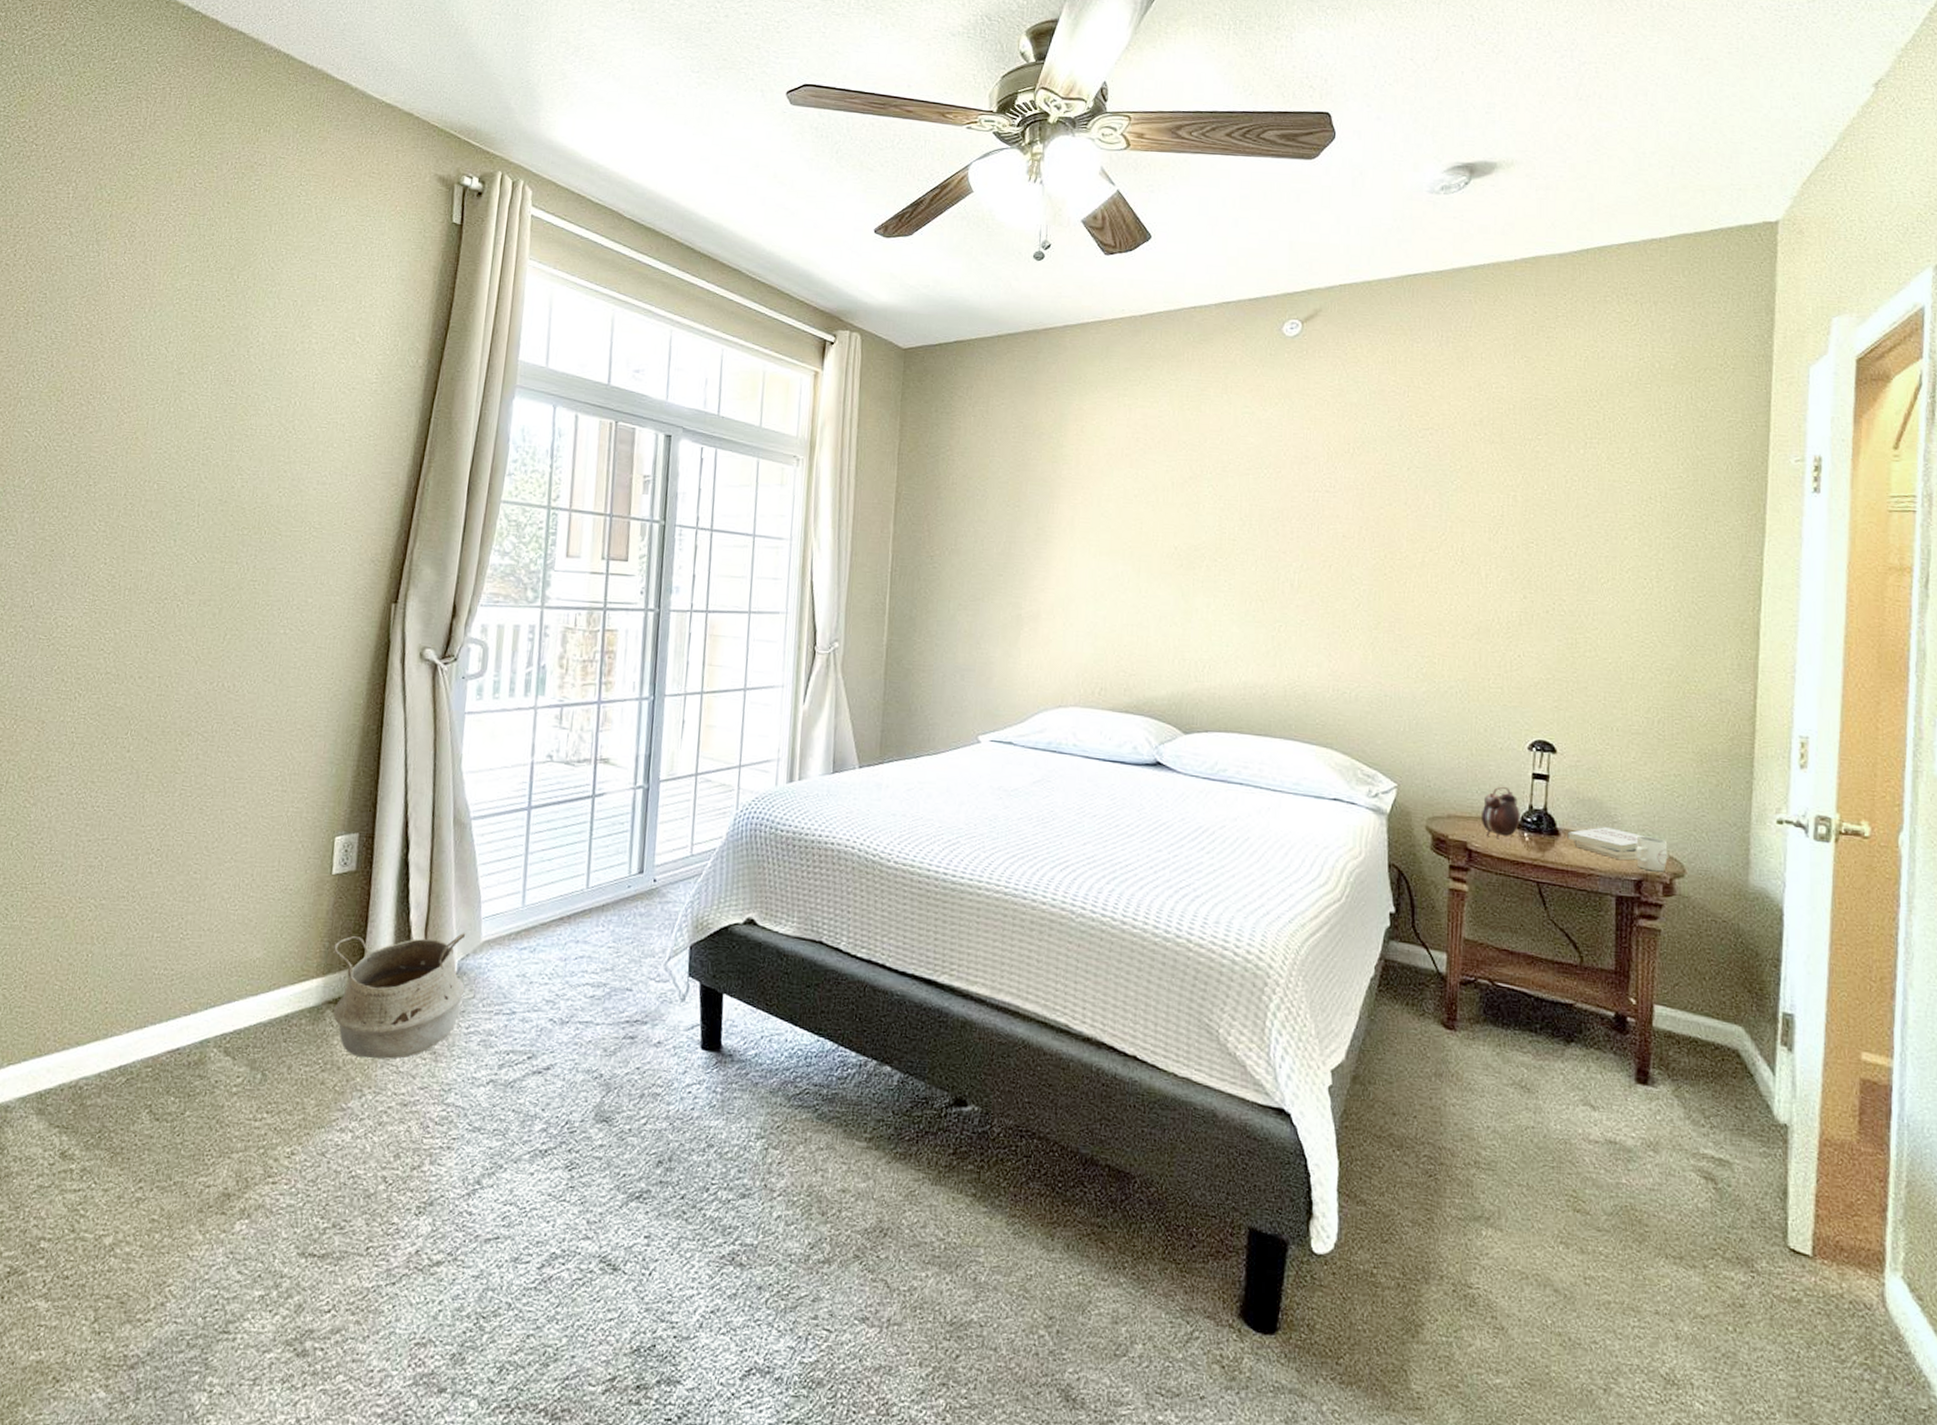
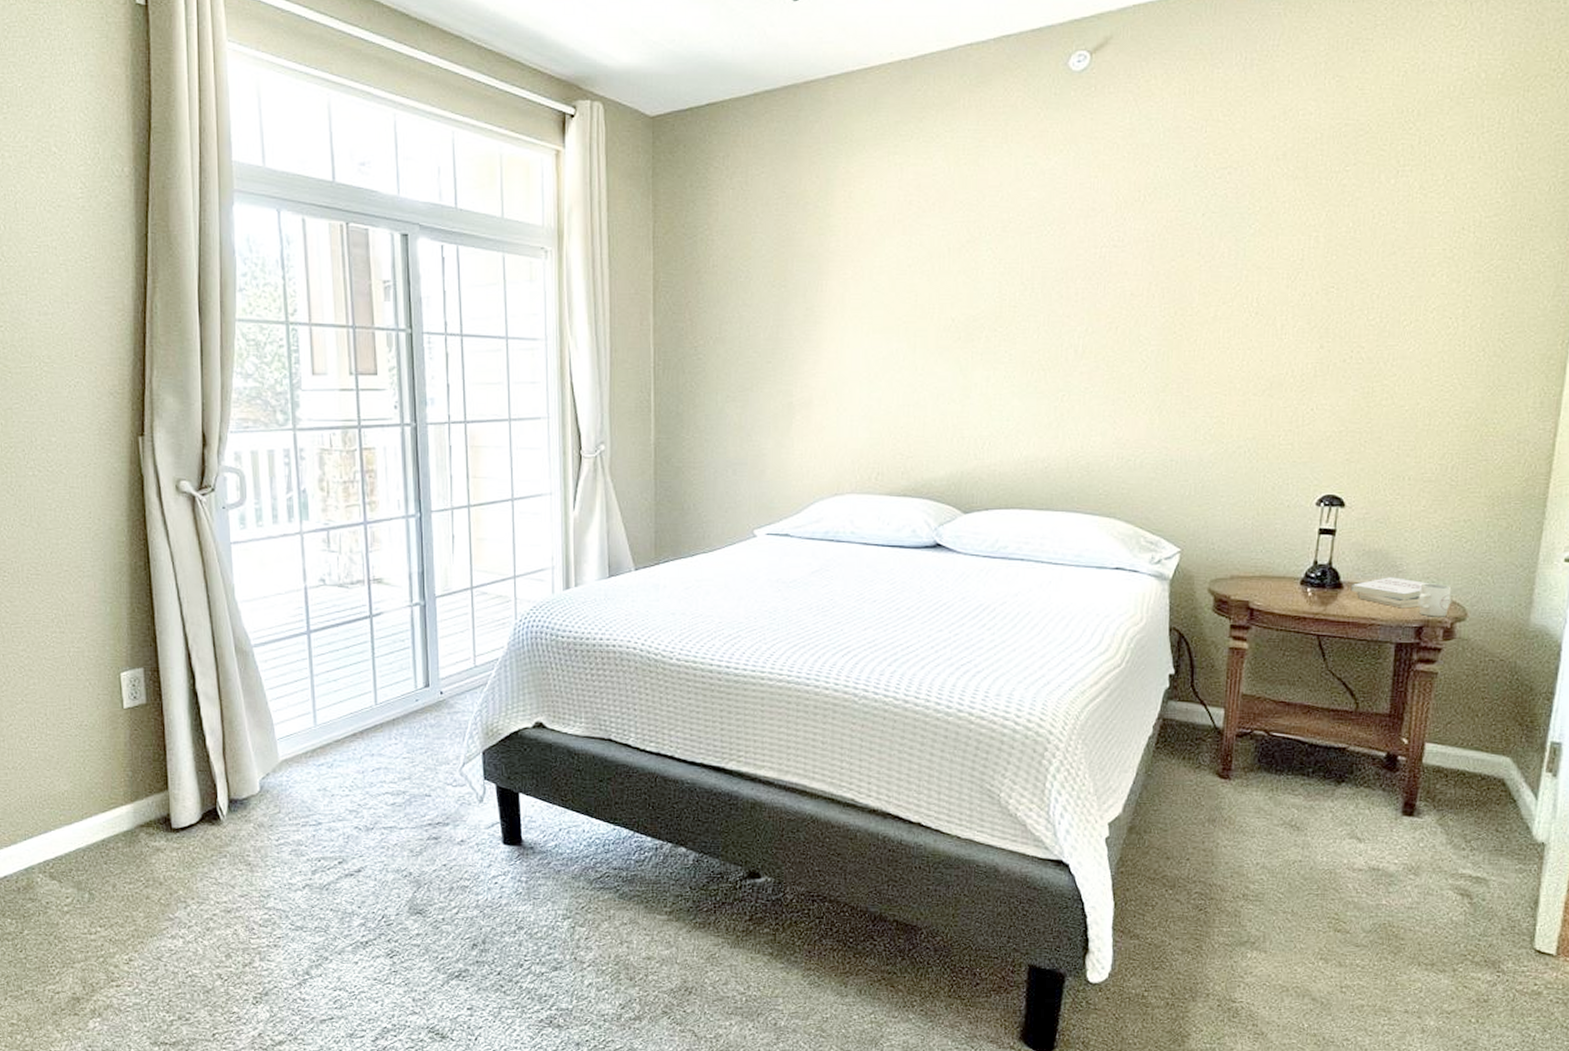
woven basket: present [333,932,466,1059] -> none [137,753,270,873]
alarm clock: present [1482,786,1520,838] -> none [1265,544,1305,595]

